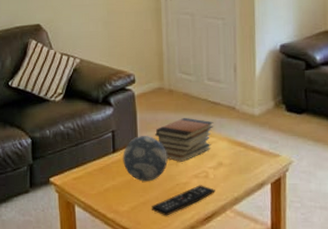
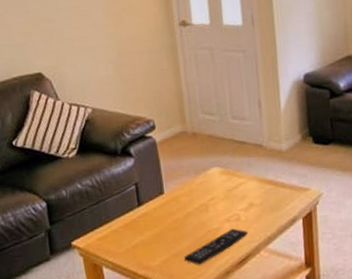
decorative ball: present [123,136,168,182] -> none [149,184,197,233]
book stack: present [155,117,214,162] -> none [181,160,242,208]

